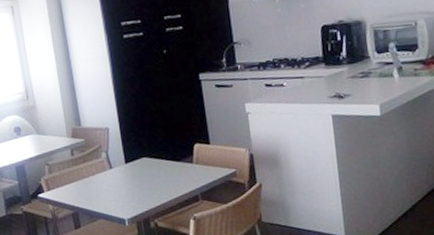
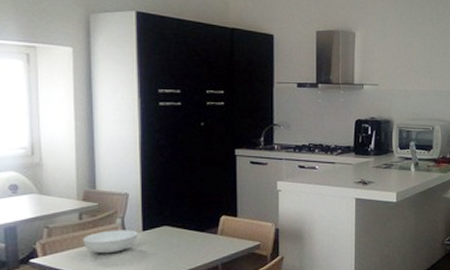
serving bowl: none [76,163,122,187] -> present [83,230,138,254]

